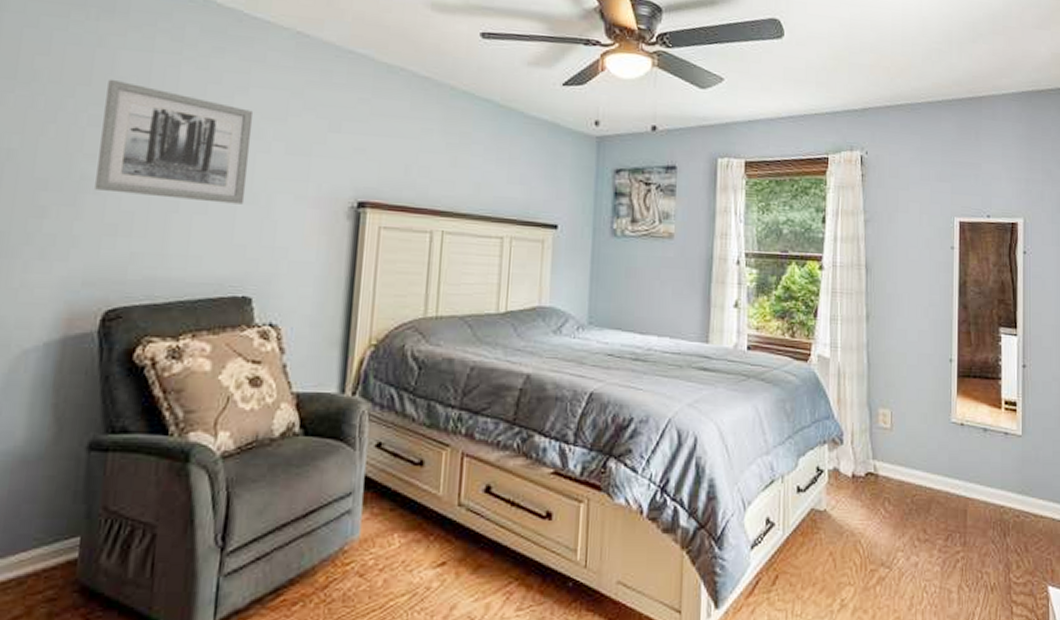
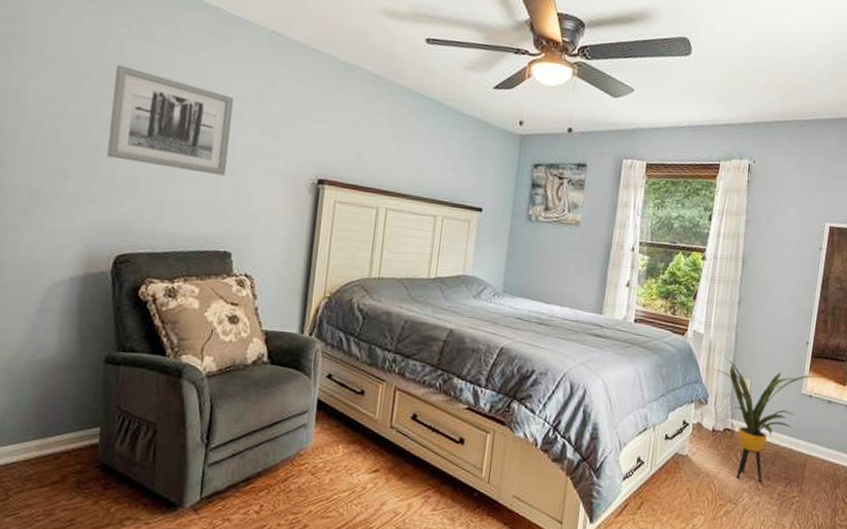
house plant: none [846,383,976,538] -> present [713,356,826,483]

